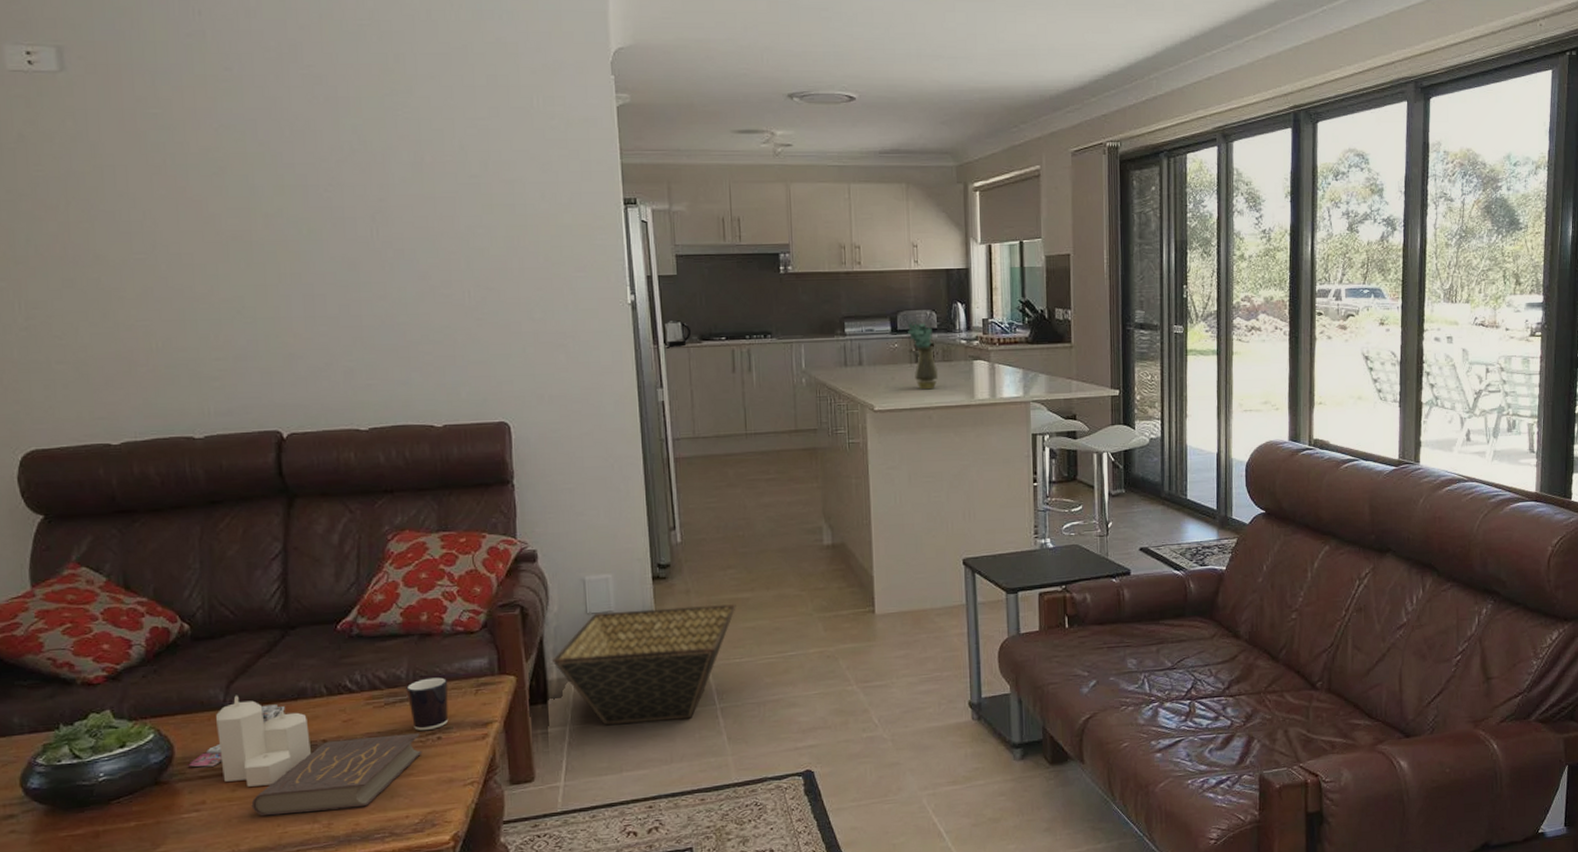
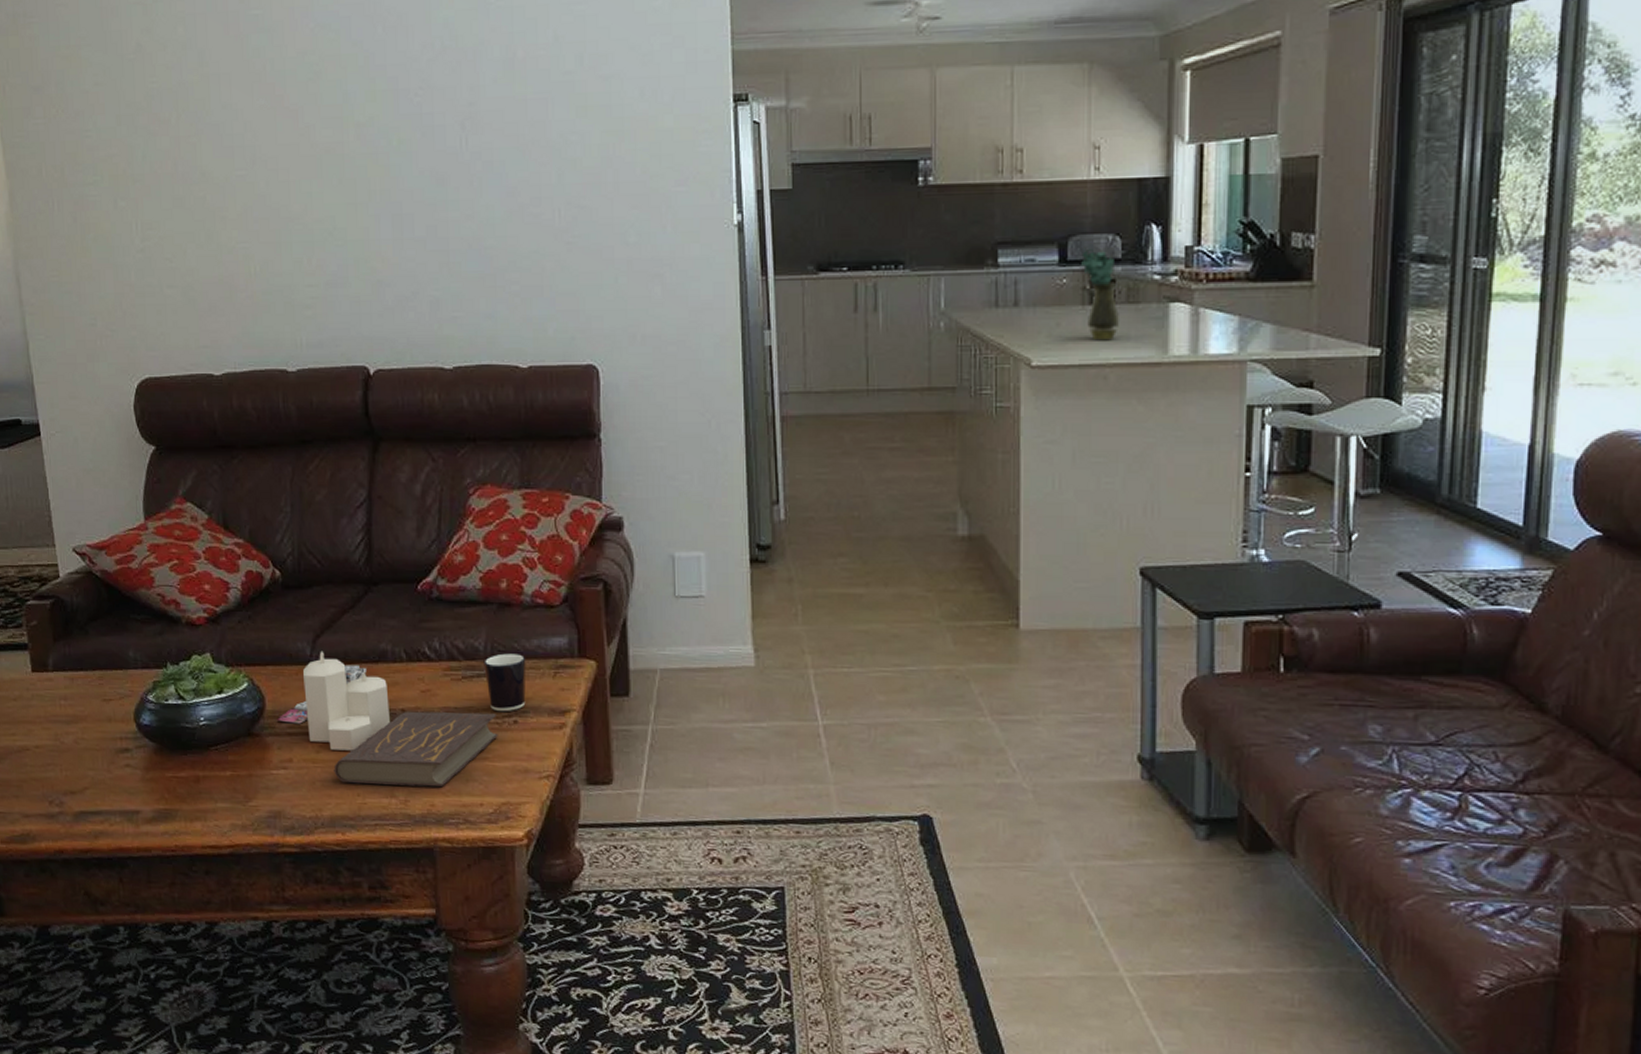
basket: present [553,603,736,726] -> none [636,596,847,735]
kettle: present [664,321,692,347] -> none [775,246,807,279]

